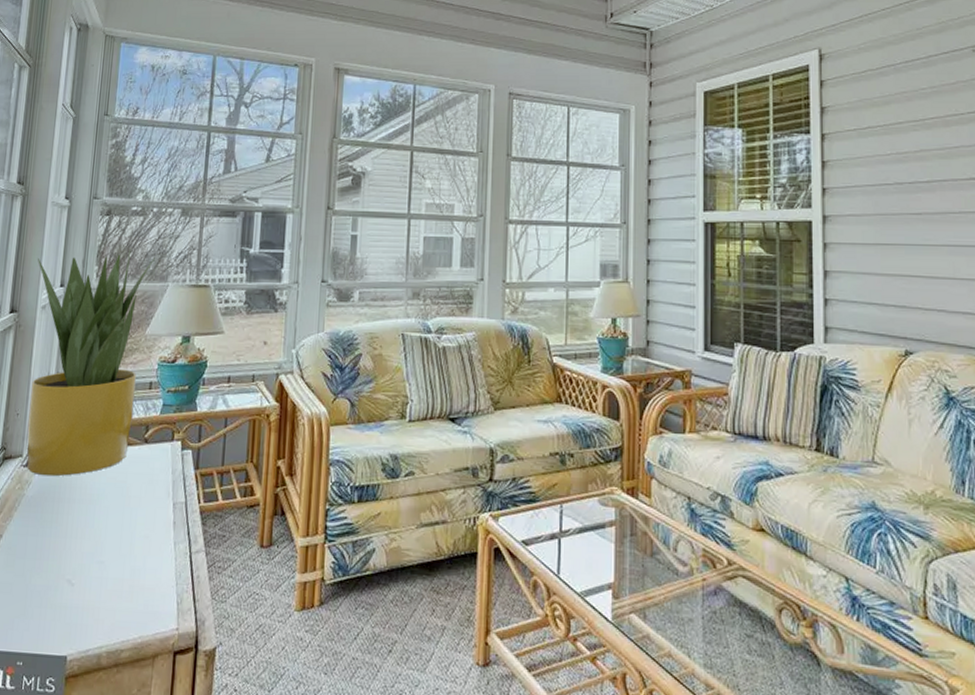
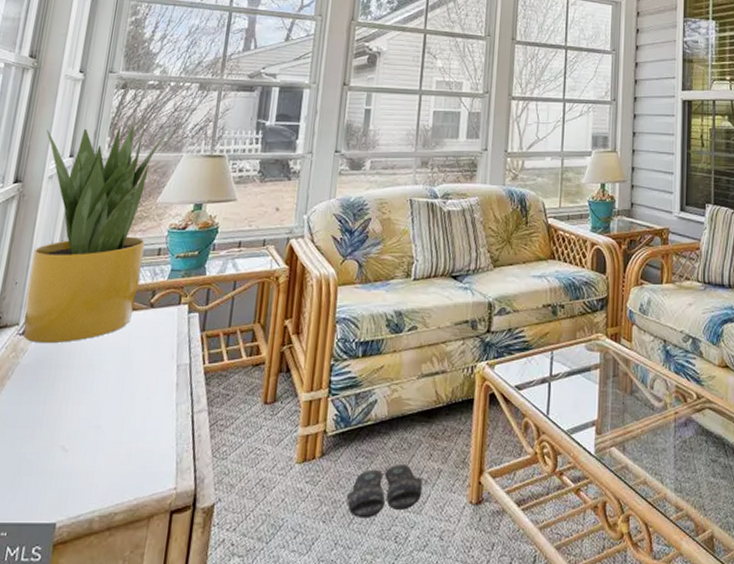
slippers: none [347,617,426,672] -> present [346,463,423,517]

